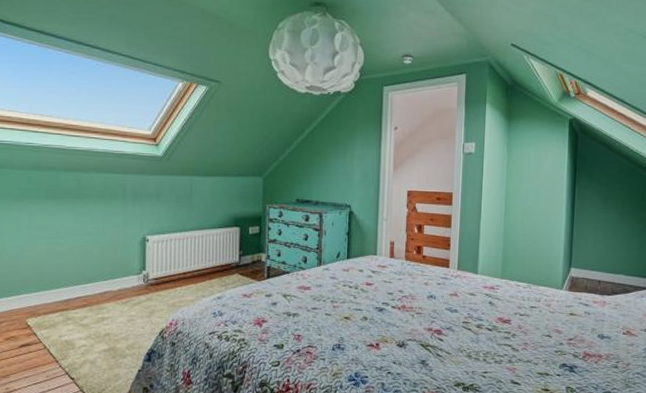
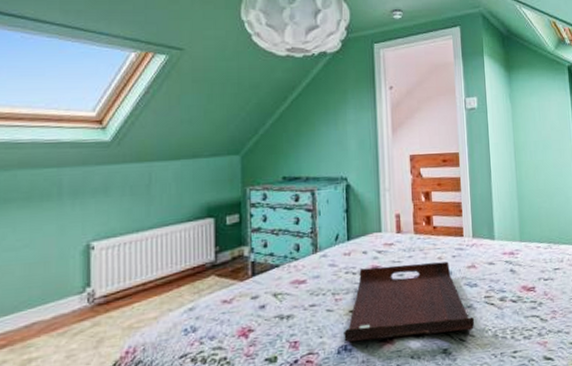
serving tray: none [338,284,452,348] -> present [344,261,475,342]

